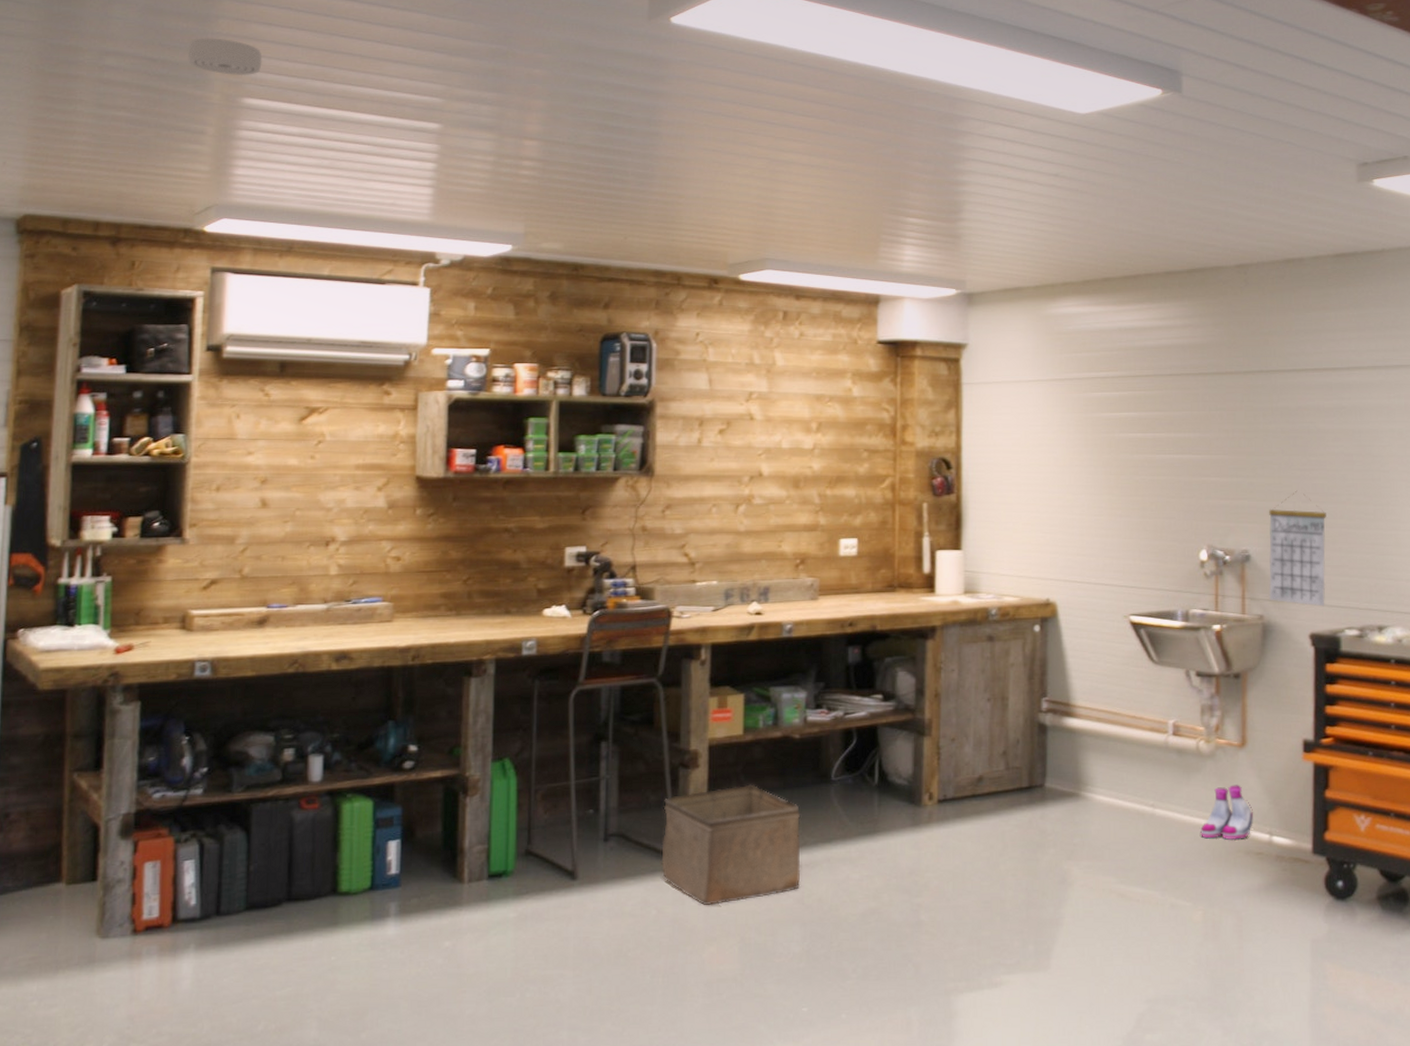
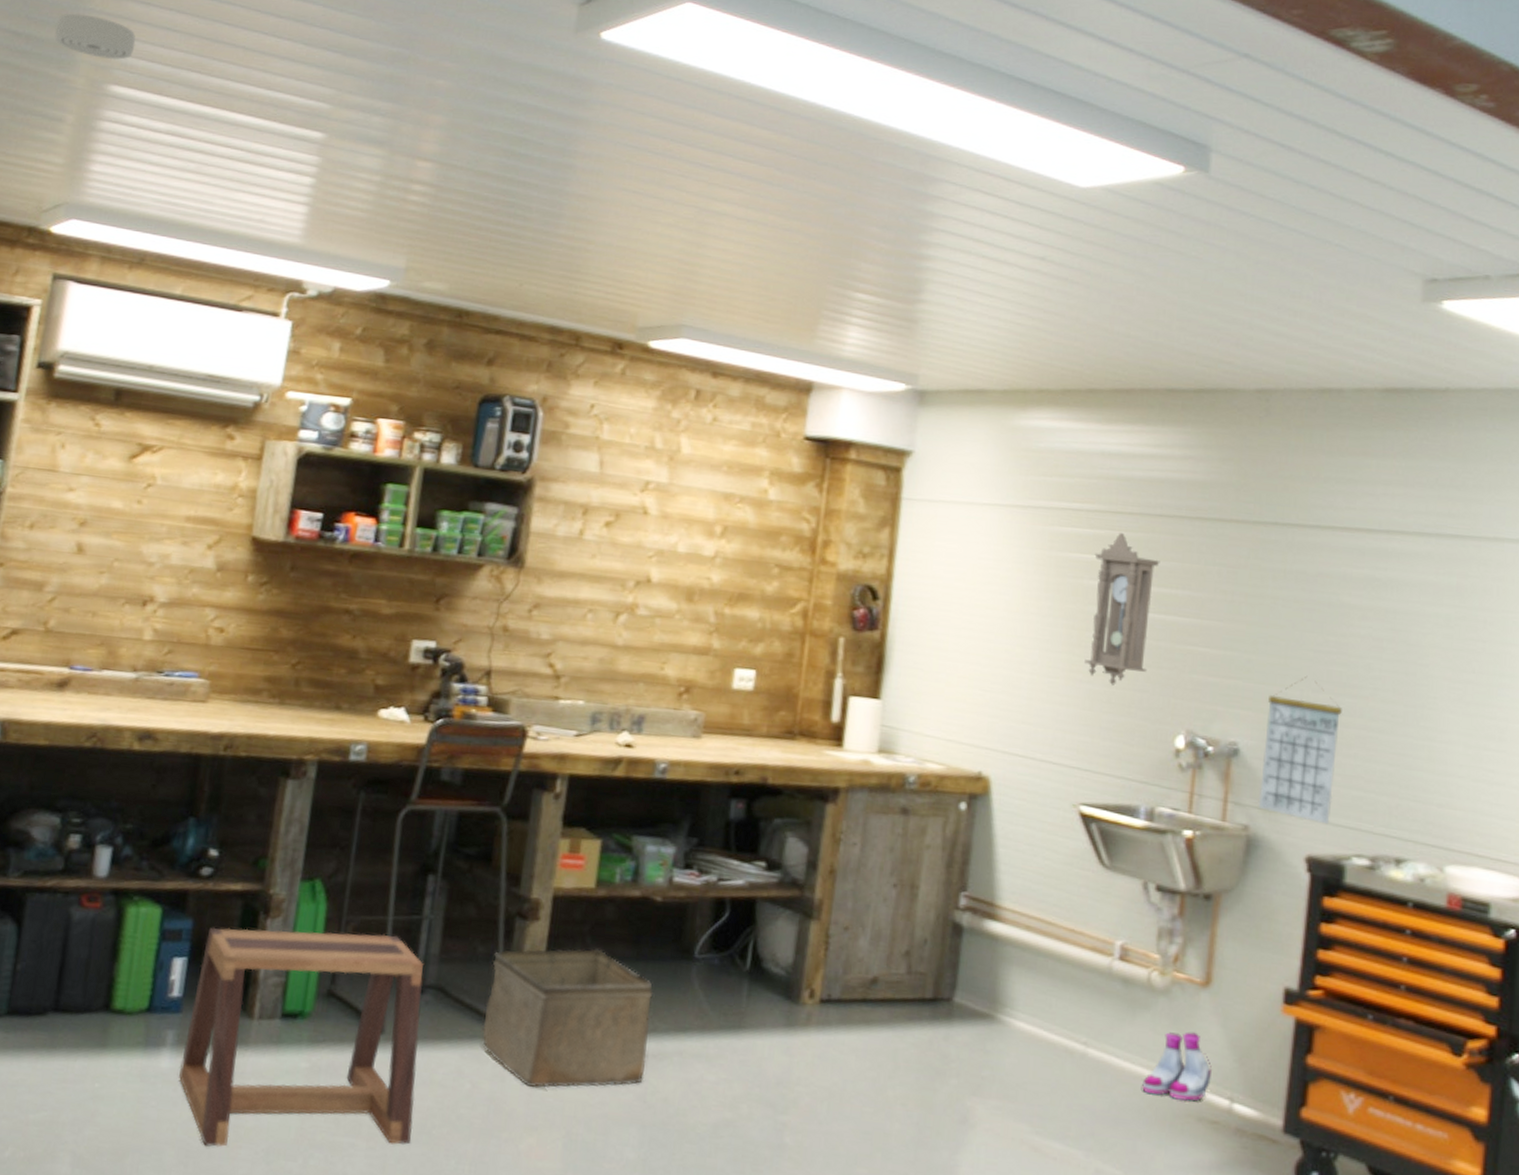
stool: none [404,796,611,995] -> present [179,927,425,1148]
pendulum clock: none [1121,393,1174,516] -> present [1085,533,1160,685]

